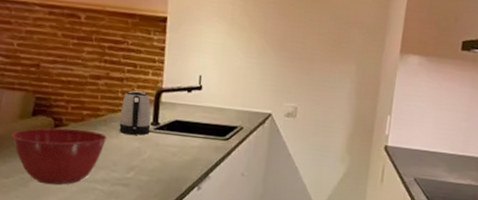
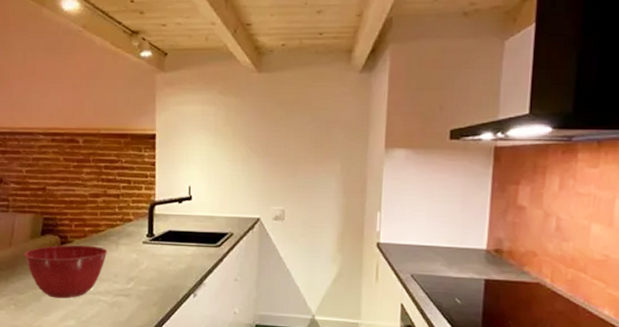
kettle: present [119,90,151,136] -> none [118,205,147,247]

